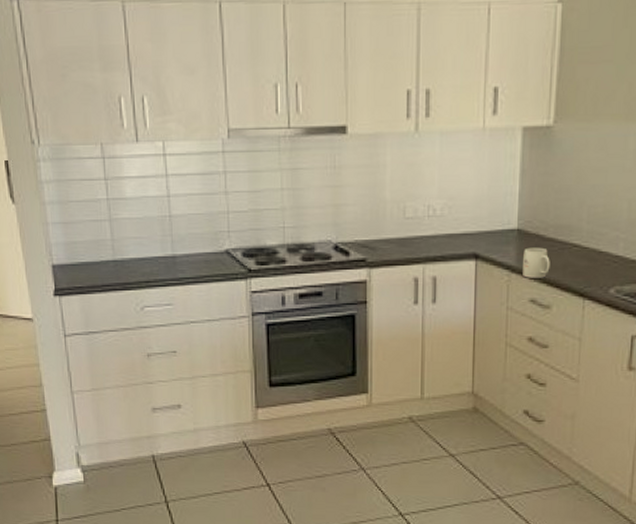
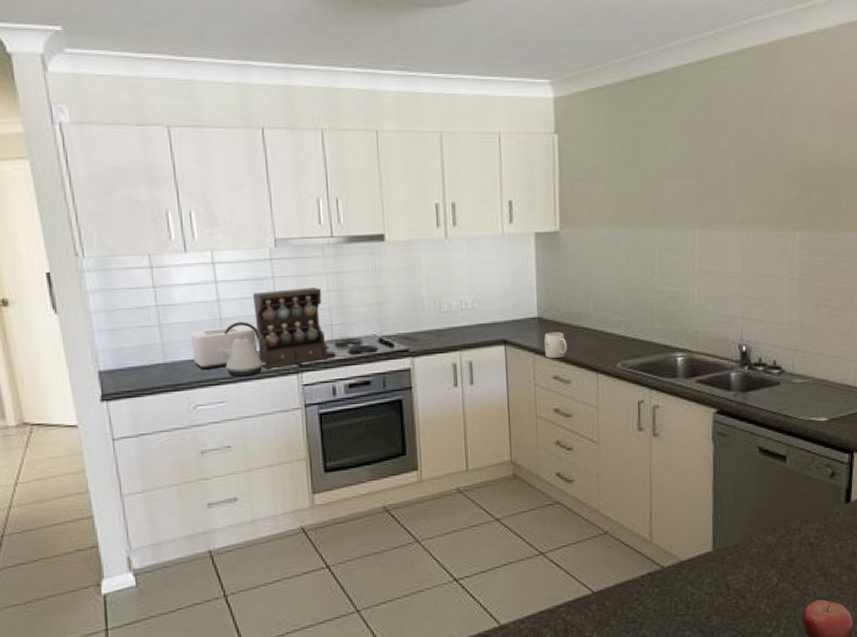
toaster: none [139,224,206,270] -> present [190,325,257,370]
kettle: none [167,220,214,280] -> present [218,322,265,378]
spice rack: none [204,185,277,272] -> present [253,288,327,369]

